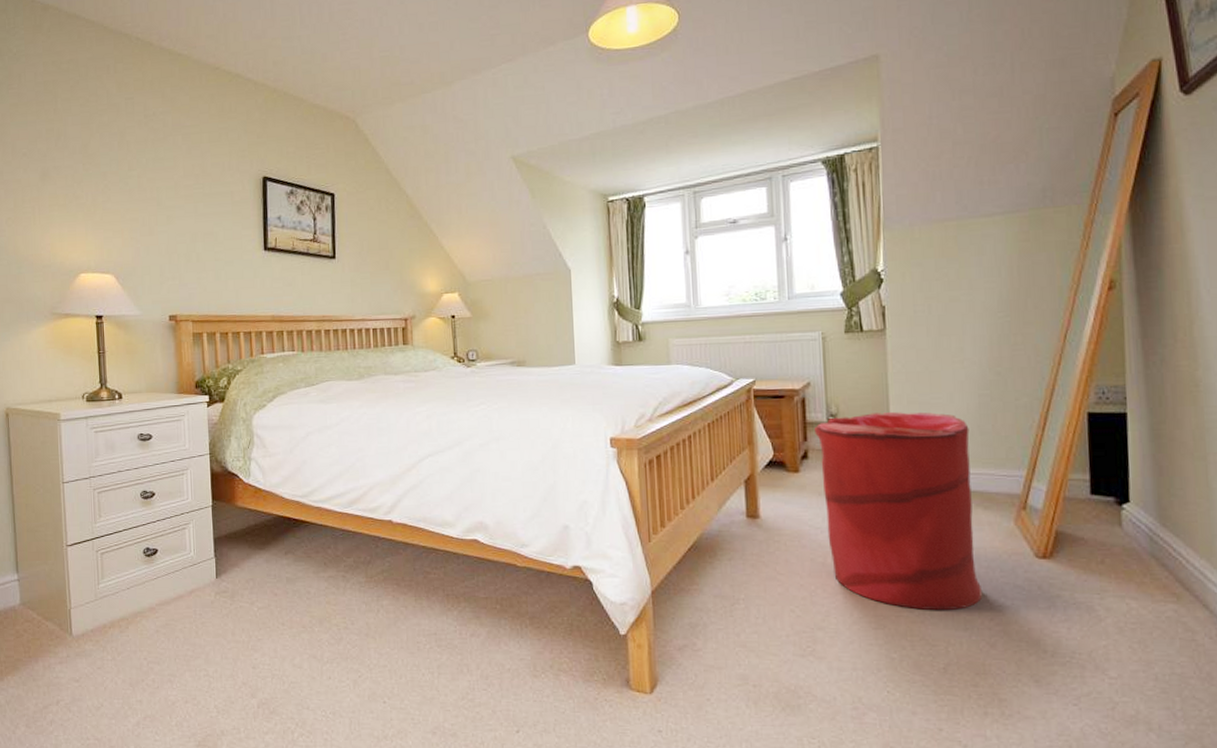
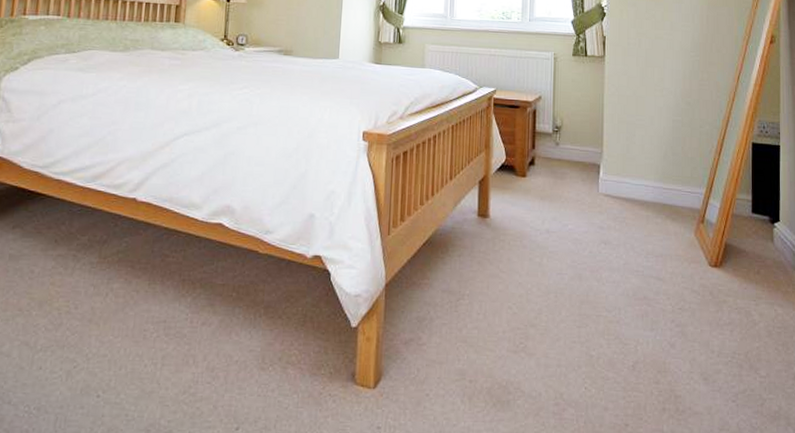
laundry hamper: present [813,412,983,611] -> none [541,128,667,312]

